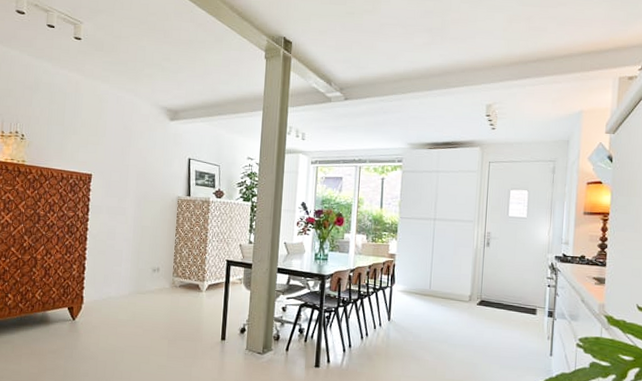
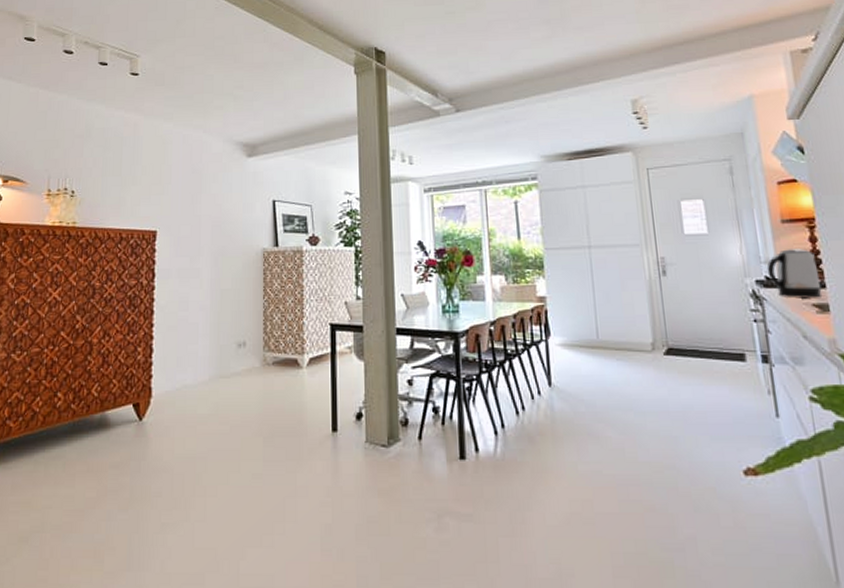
kettle: none [565,235,603,274] -> present [766,249,823,299]

